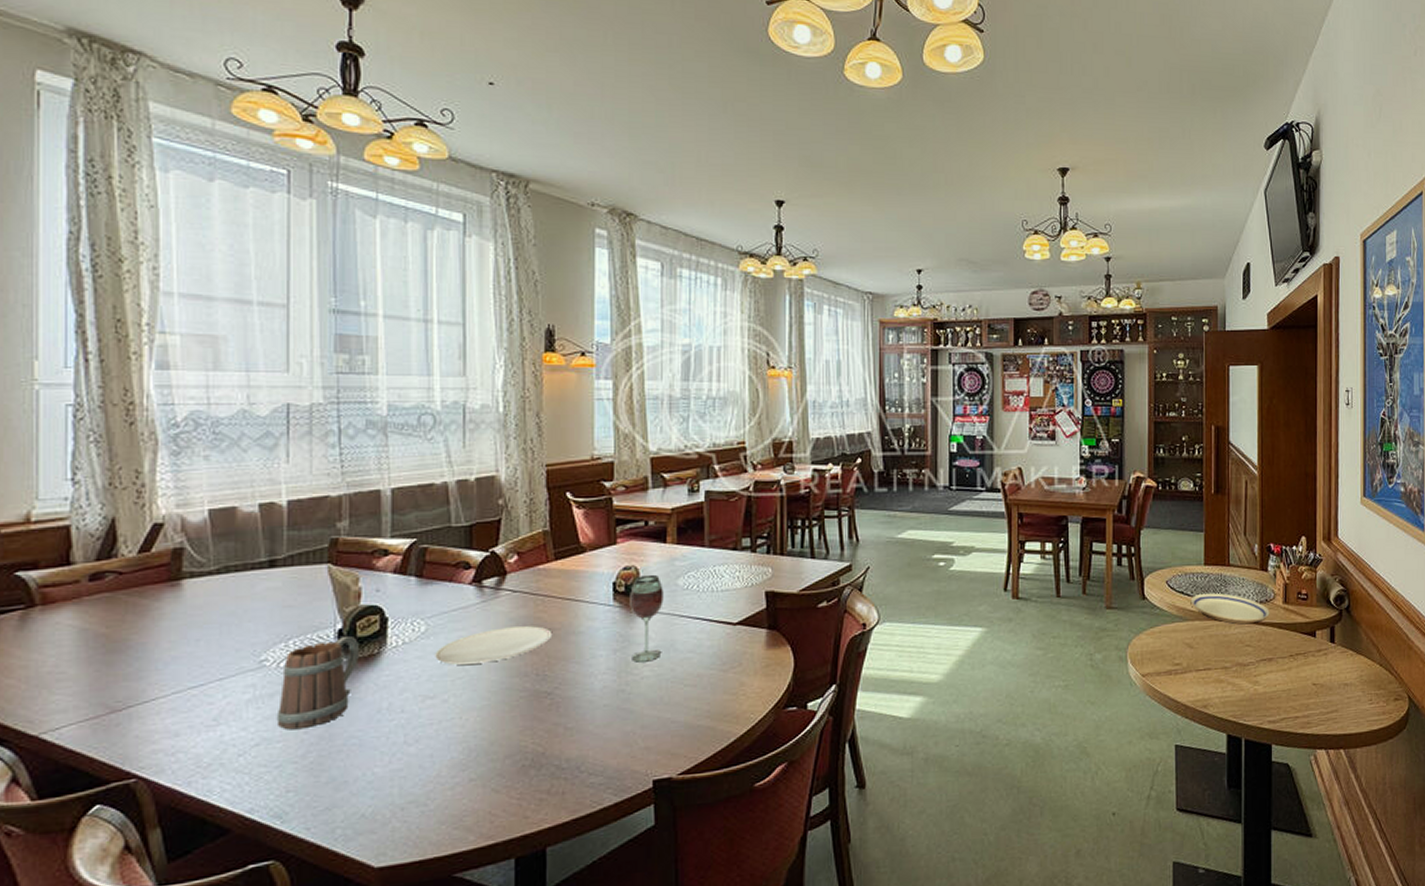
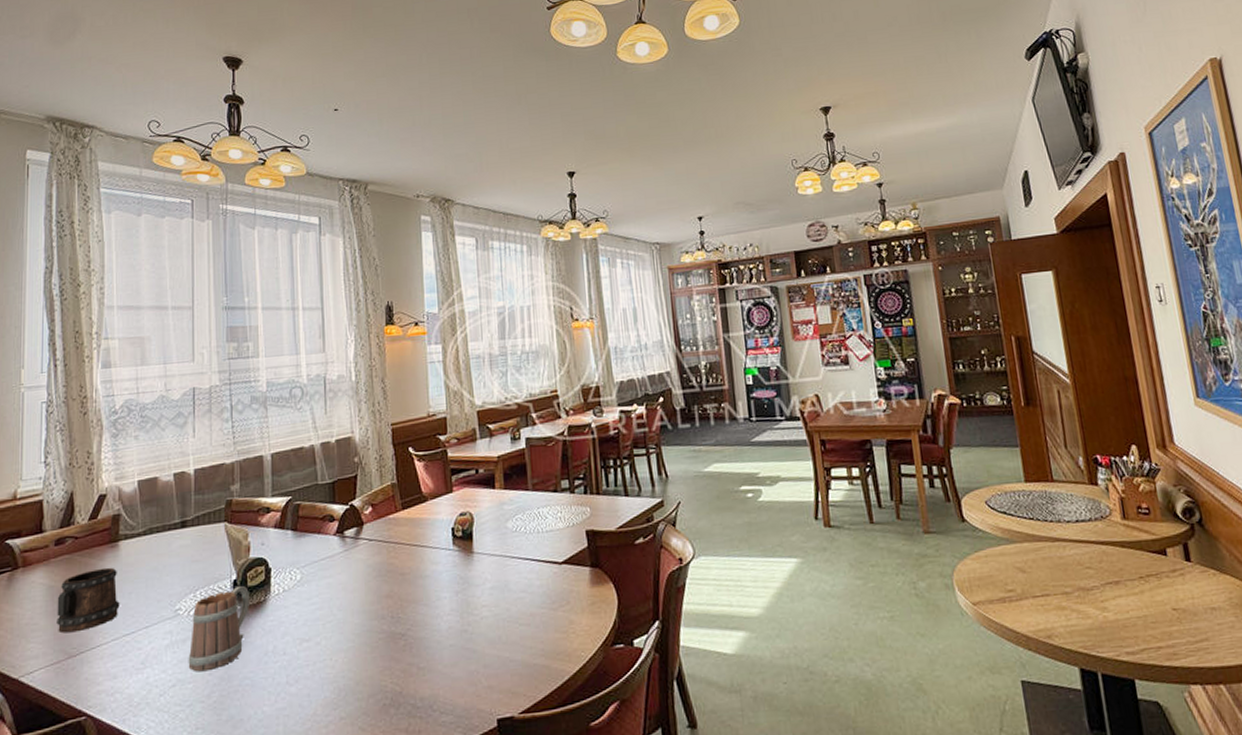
beer mug: none [93,609,183,684] -> present [57,567,120,634]
plate: present [435,626,553,665] -> none [308,571,404,610]
wineglass: present [630,574,663,662] -> none [466,518,496,603]
plate: present [1190,592,1270,625] -> none [1015,511,1108,545]

